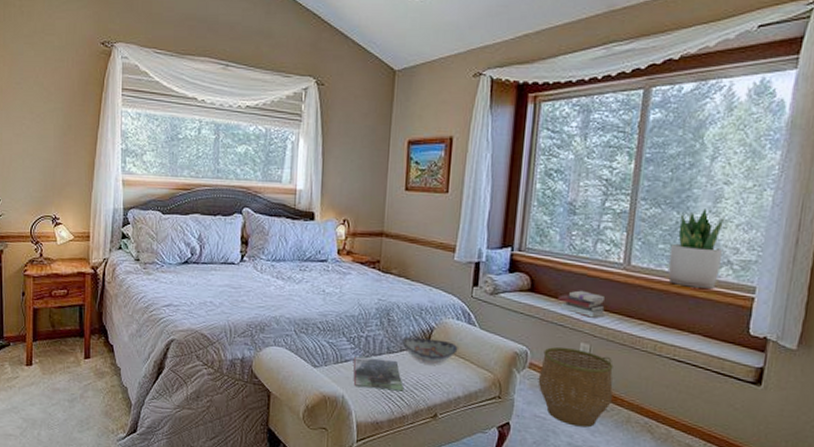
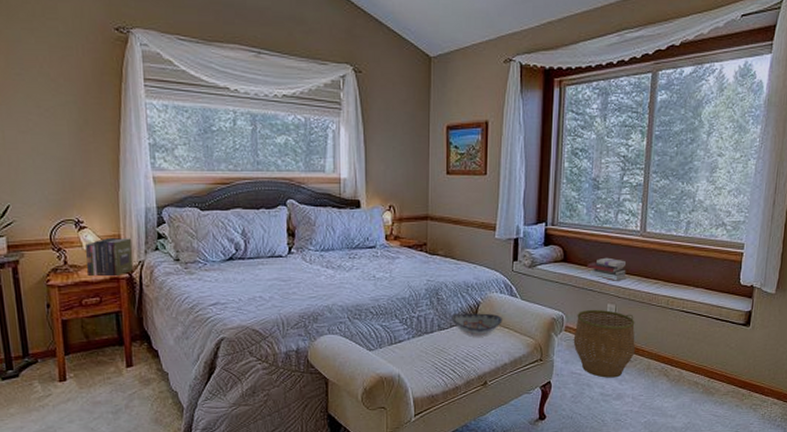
books: none [59,234,99,272] -> present [86,237,133,277]
magazine: present [353,356,403,392] -> none [408,336,455,365]
planter: present [668,209,726,289] -> none [676,178,720,248]

